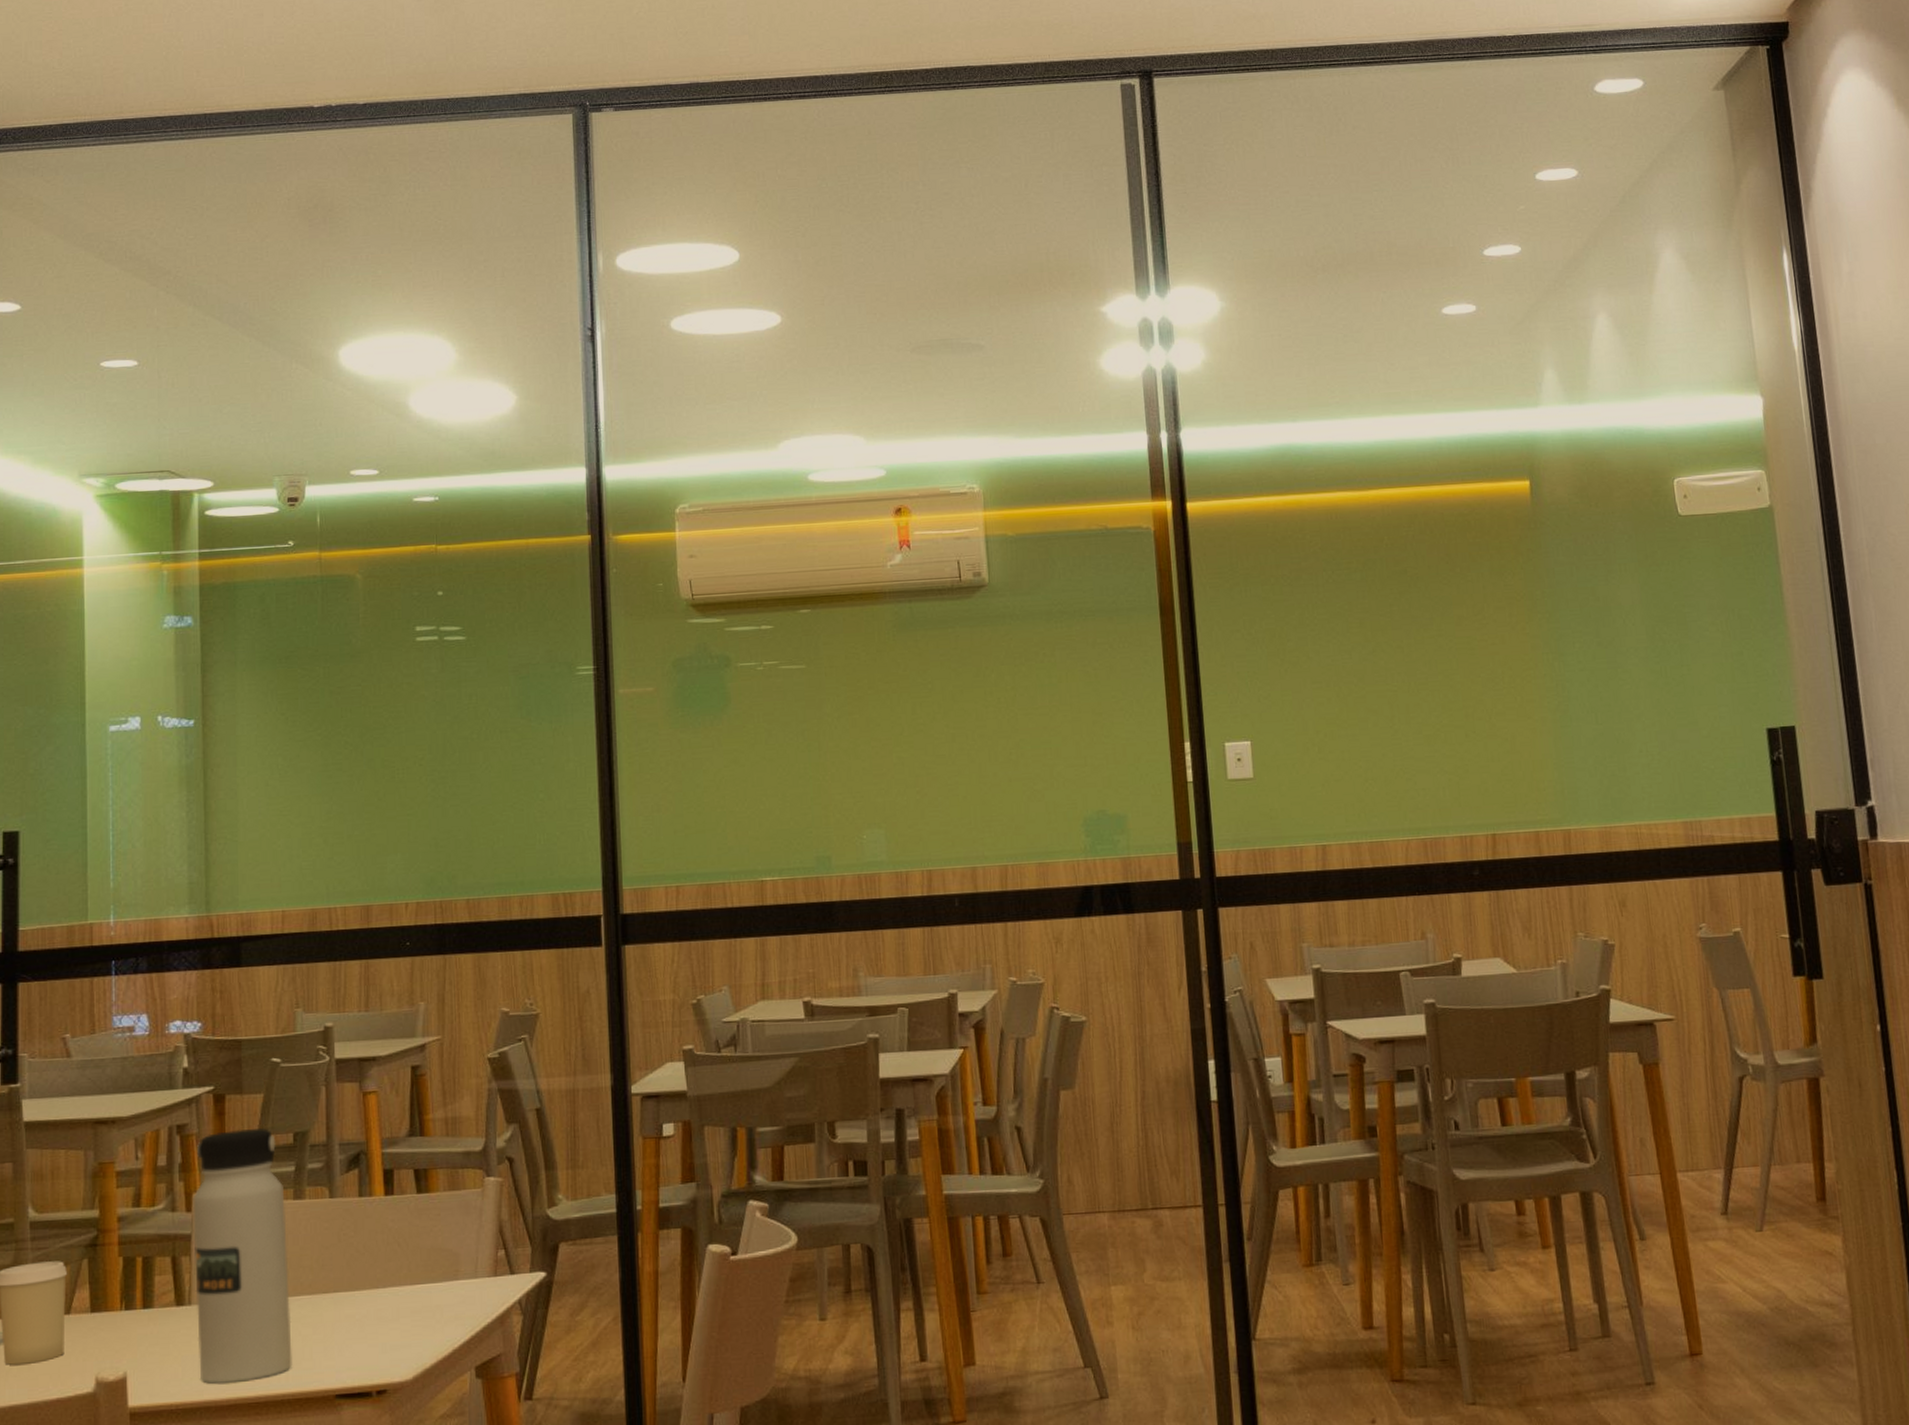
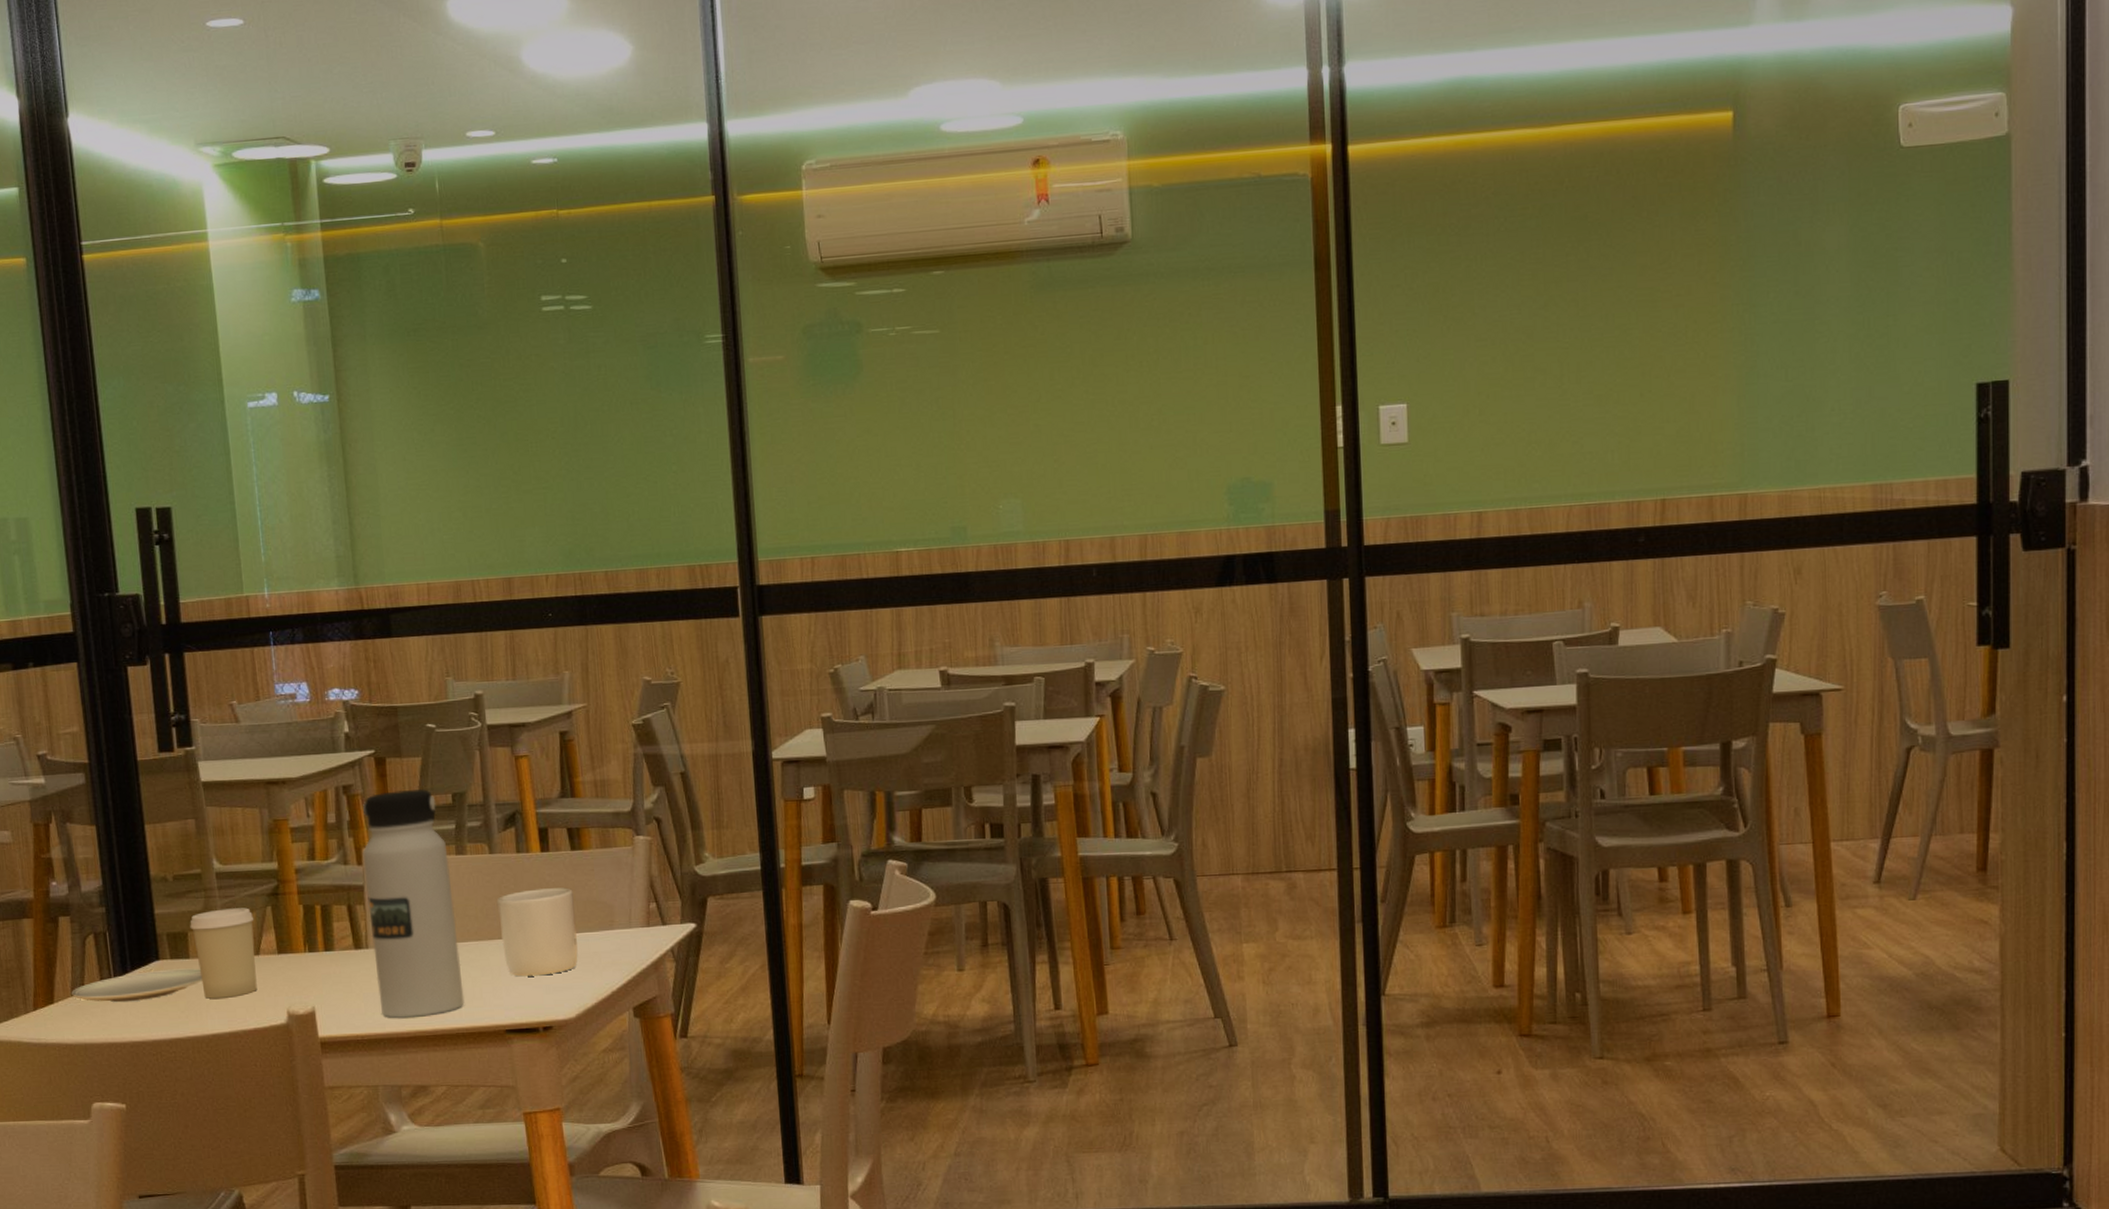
mug: none [334,1234,419,1334] -> present [496,887,578,977]

